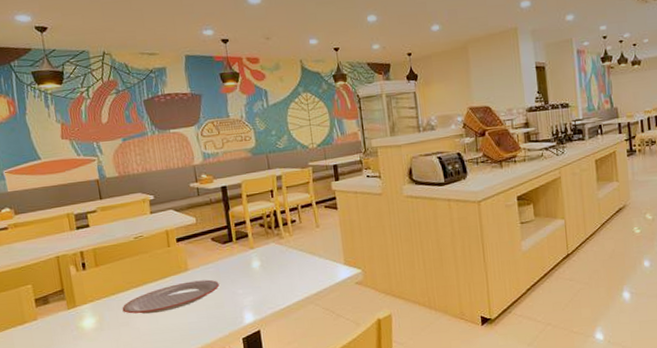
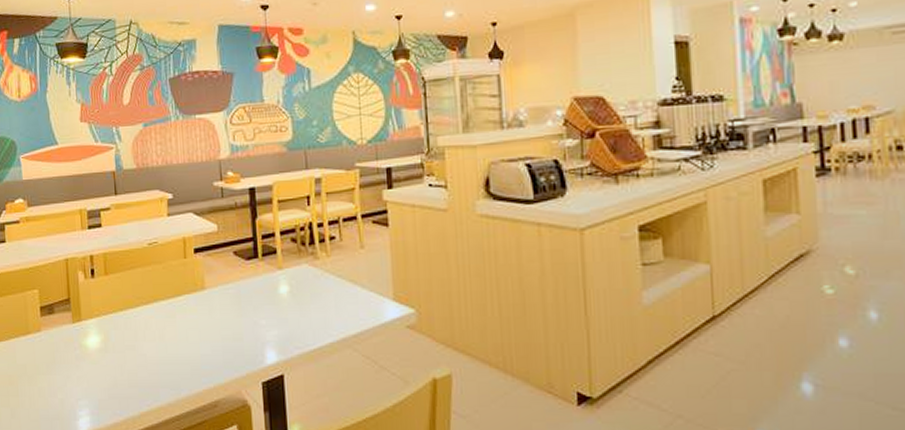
plate: present [122,279,219,314] -> none [129,303,239,339]

